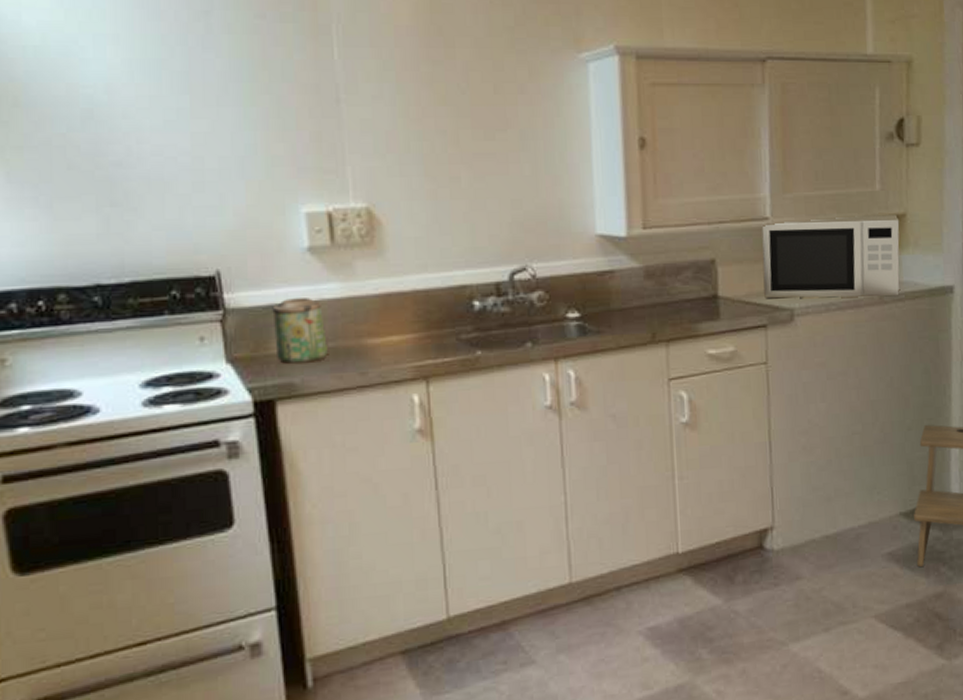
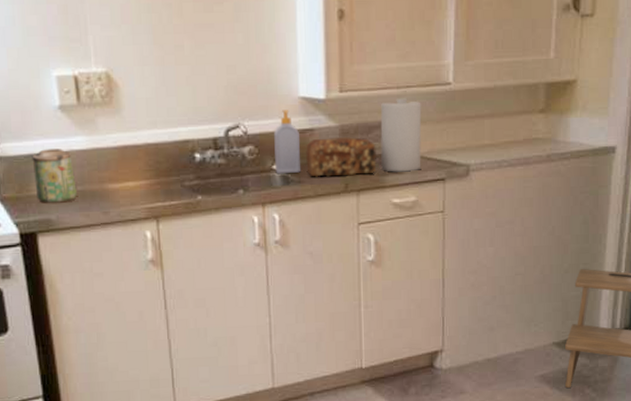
soap bottle: none [566,249,601,324] -> present [273,110,302,174]
bread loaf: none [605,279,689,326] -> present [306,137,377,177]
paper towel holder: none [690,235,739,319] -> present [380,98,422,172]
microwave: present [761,215,900,299] -> none [443,81,570,156]

